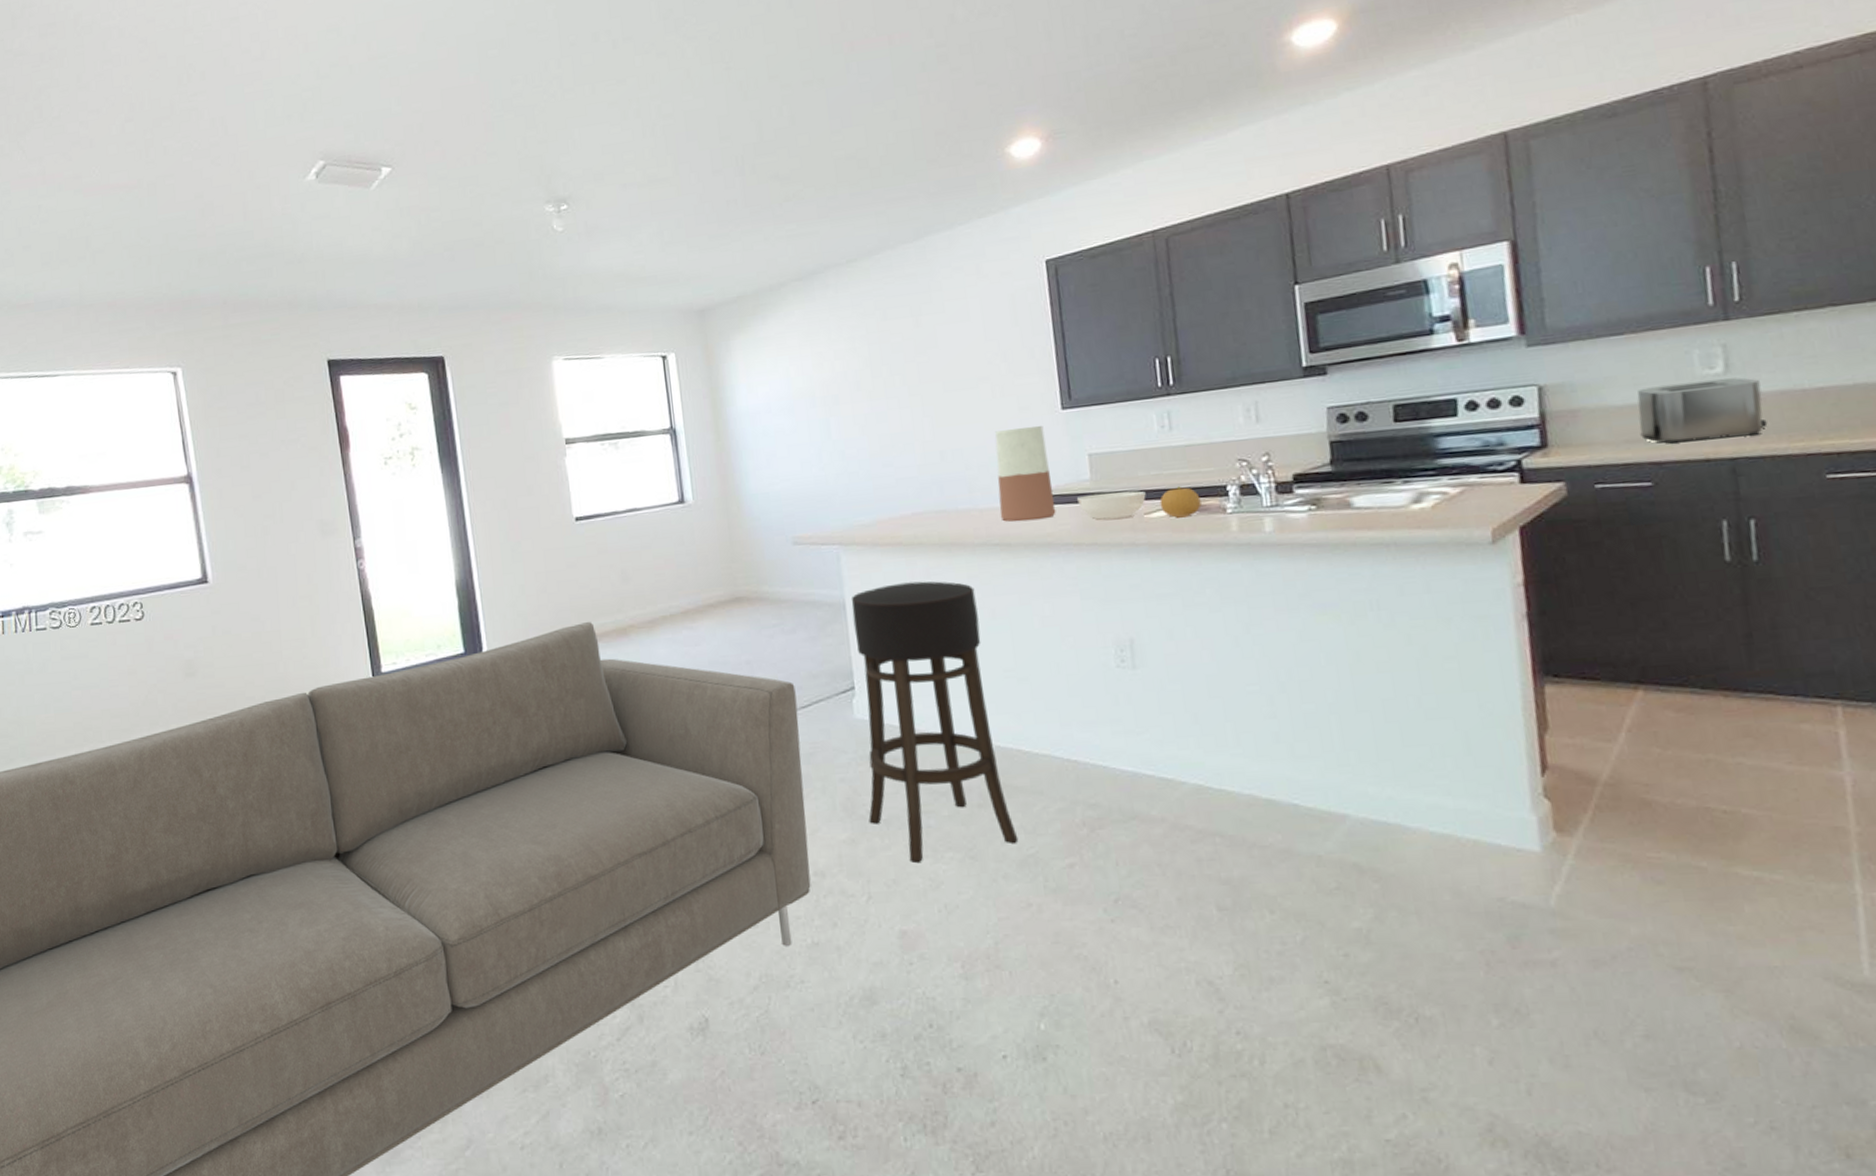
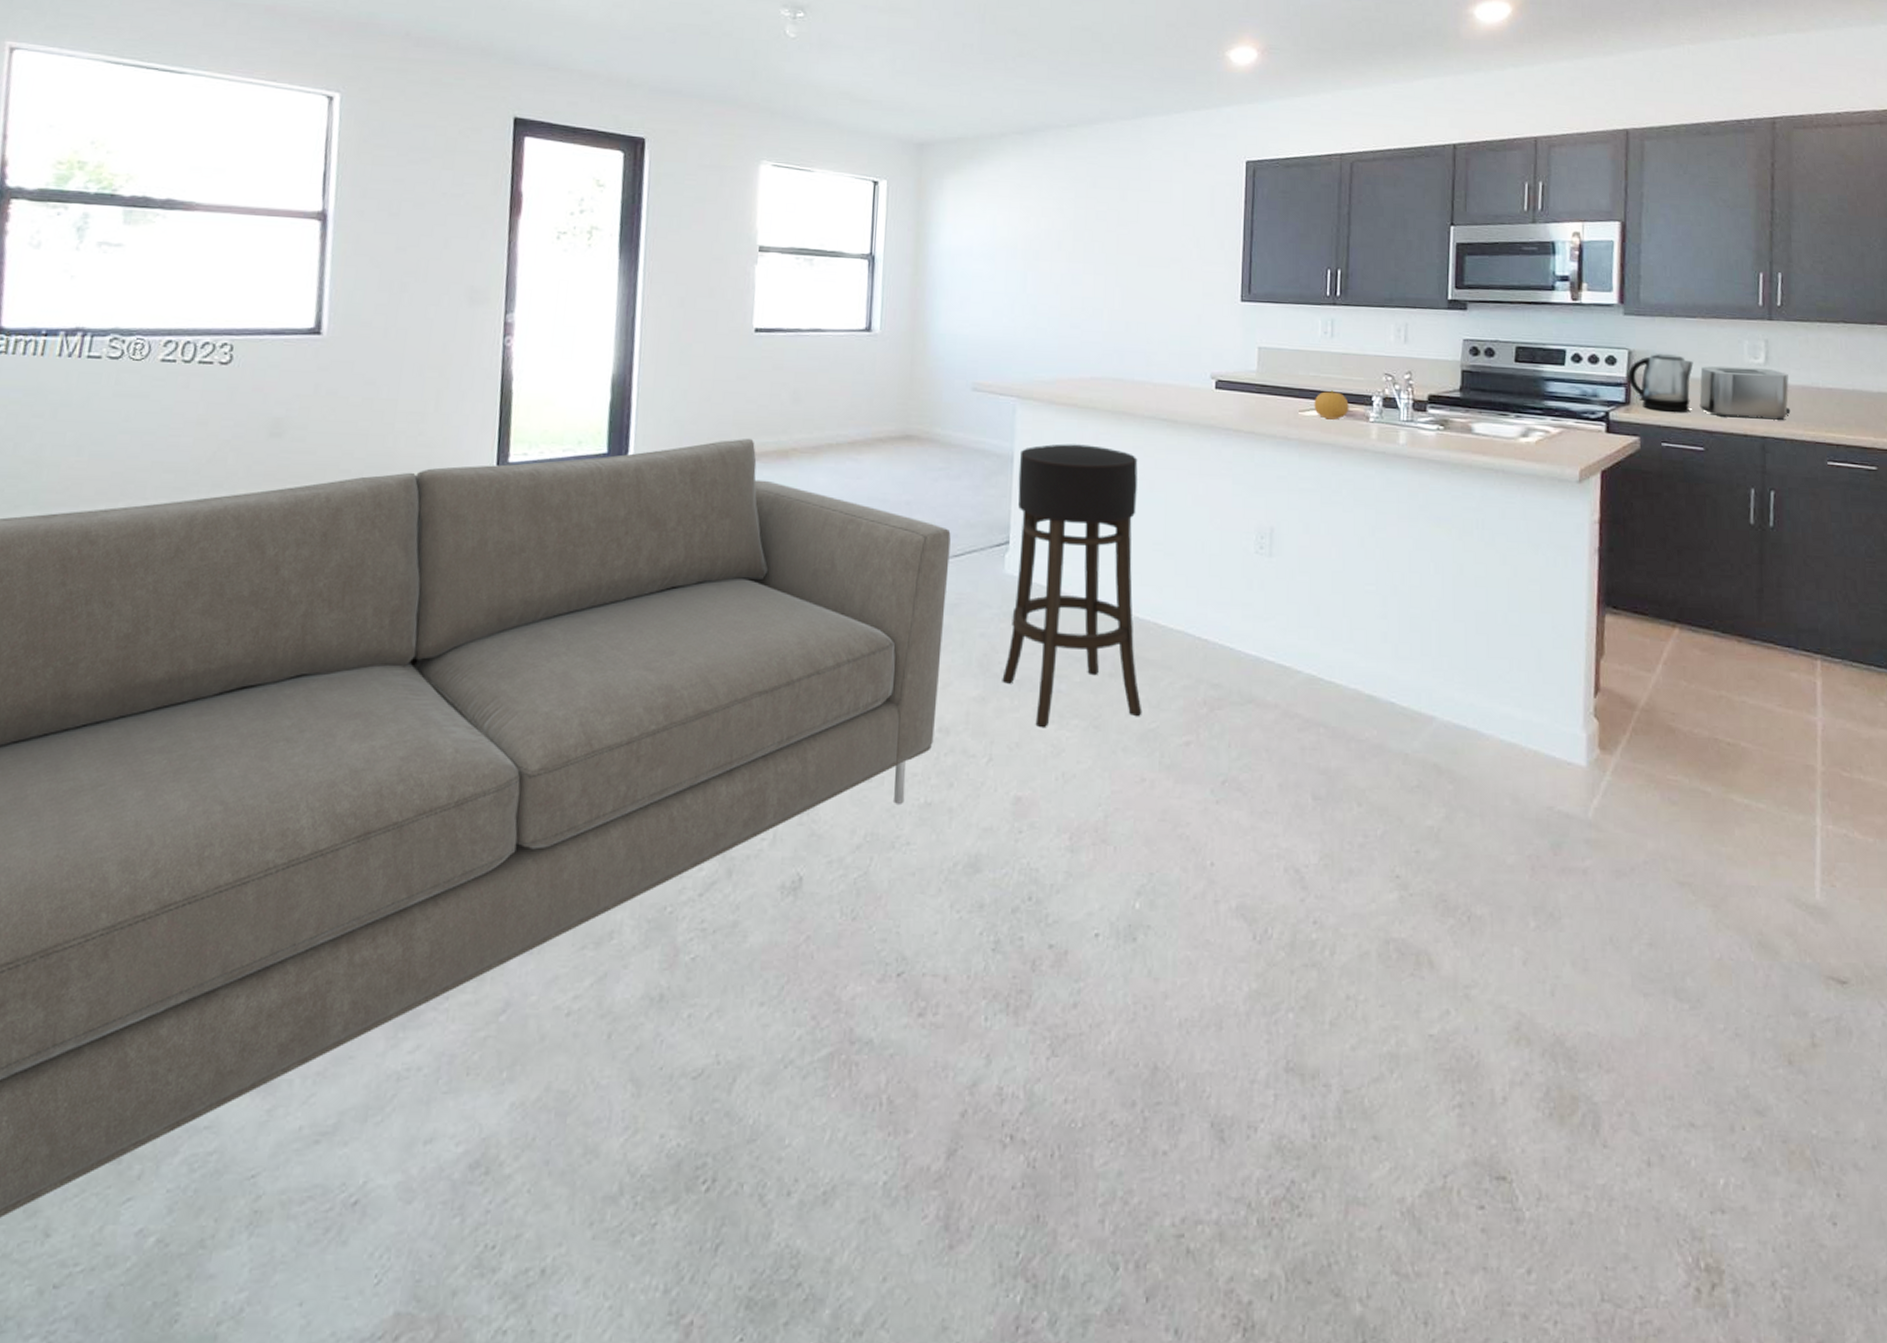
vase: present [994,426,1056,522] -> none [1171,311,1223,403]
bowl: present [1076,491,1146,521] -> none [1242,385,1303,413]
kettle: none [1541,381,1628,449] -> present [1628,353,1693,412]

